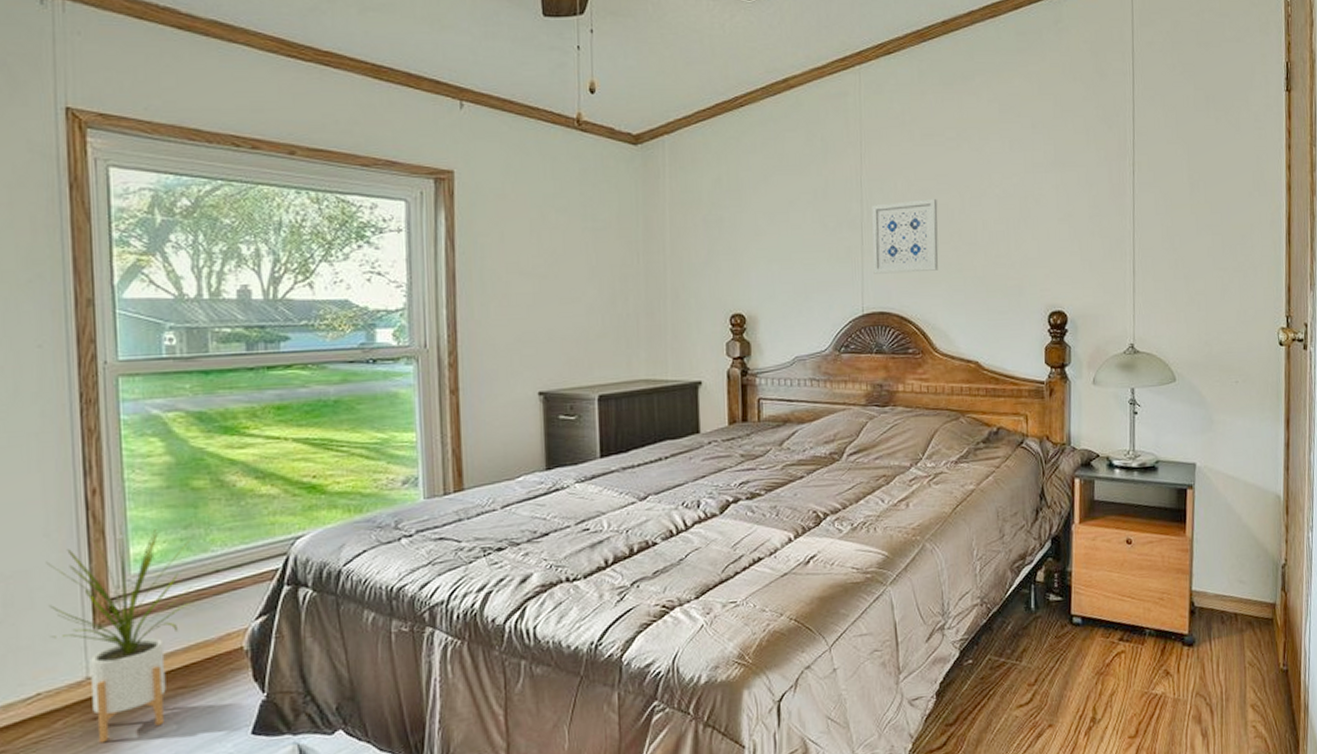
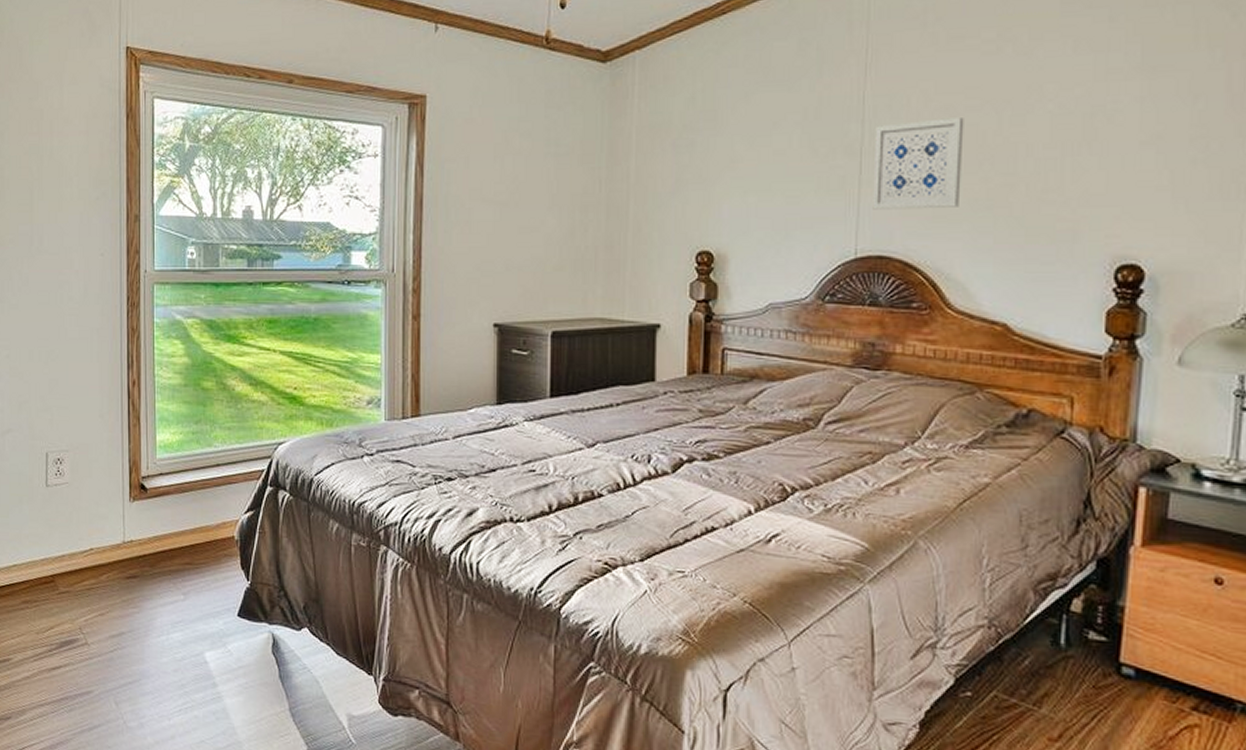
house plant: present [46,525,194,744] -> none [100,414,202,600]

